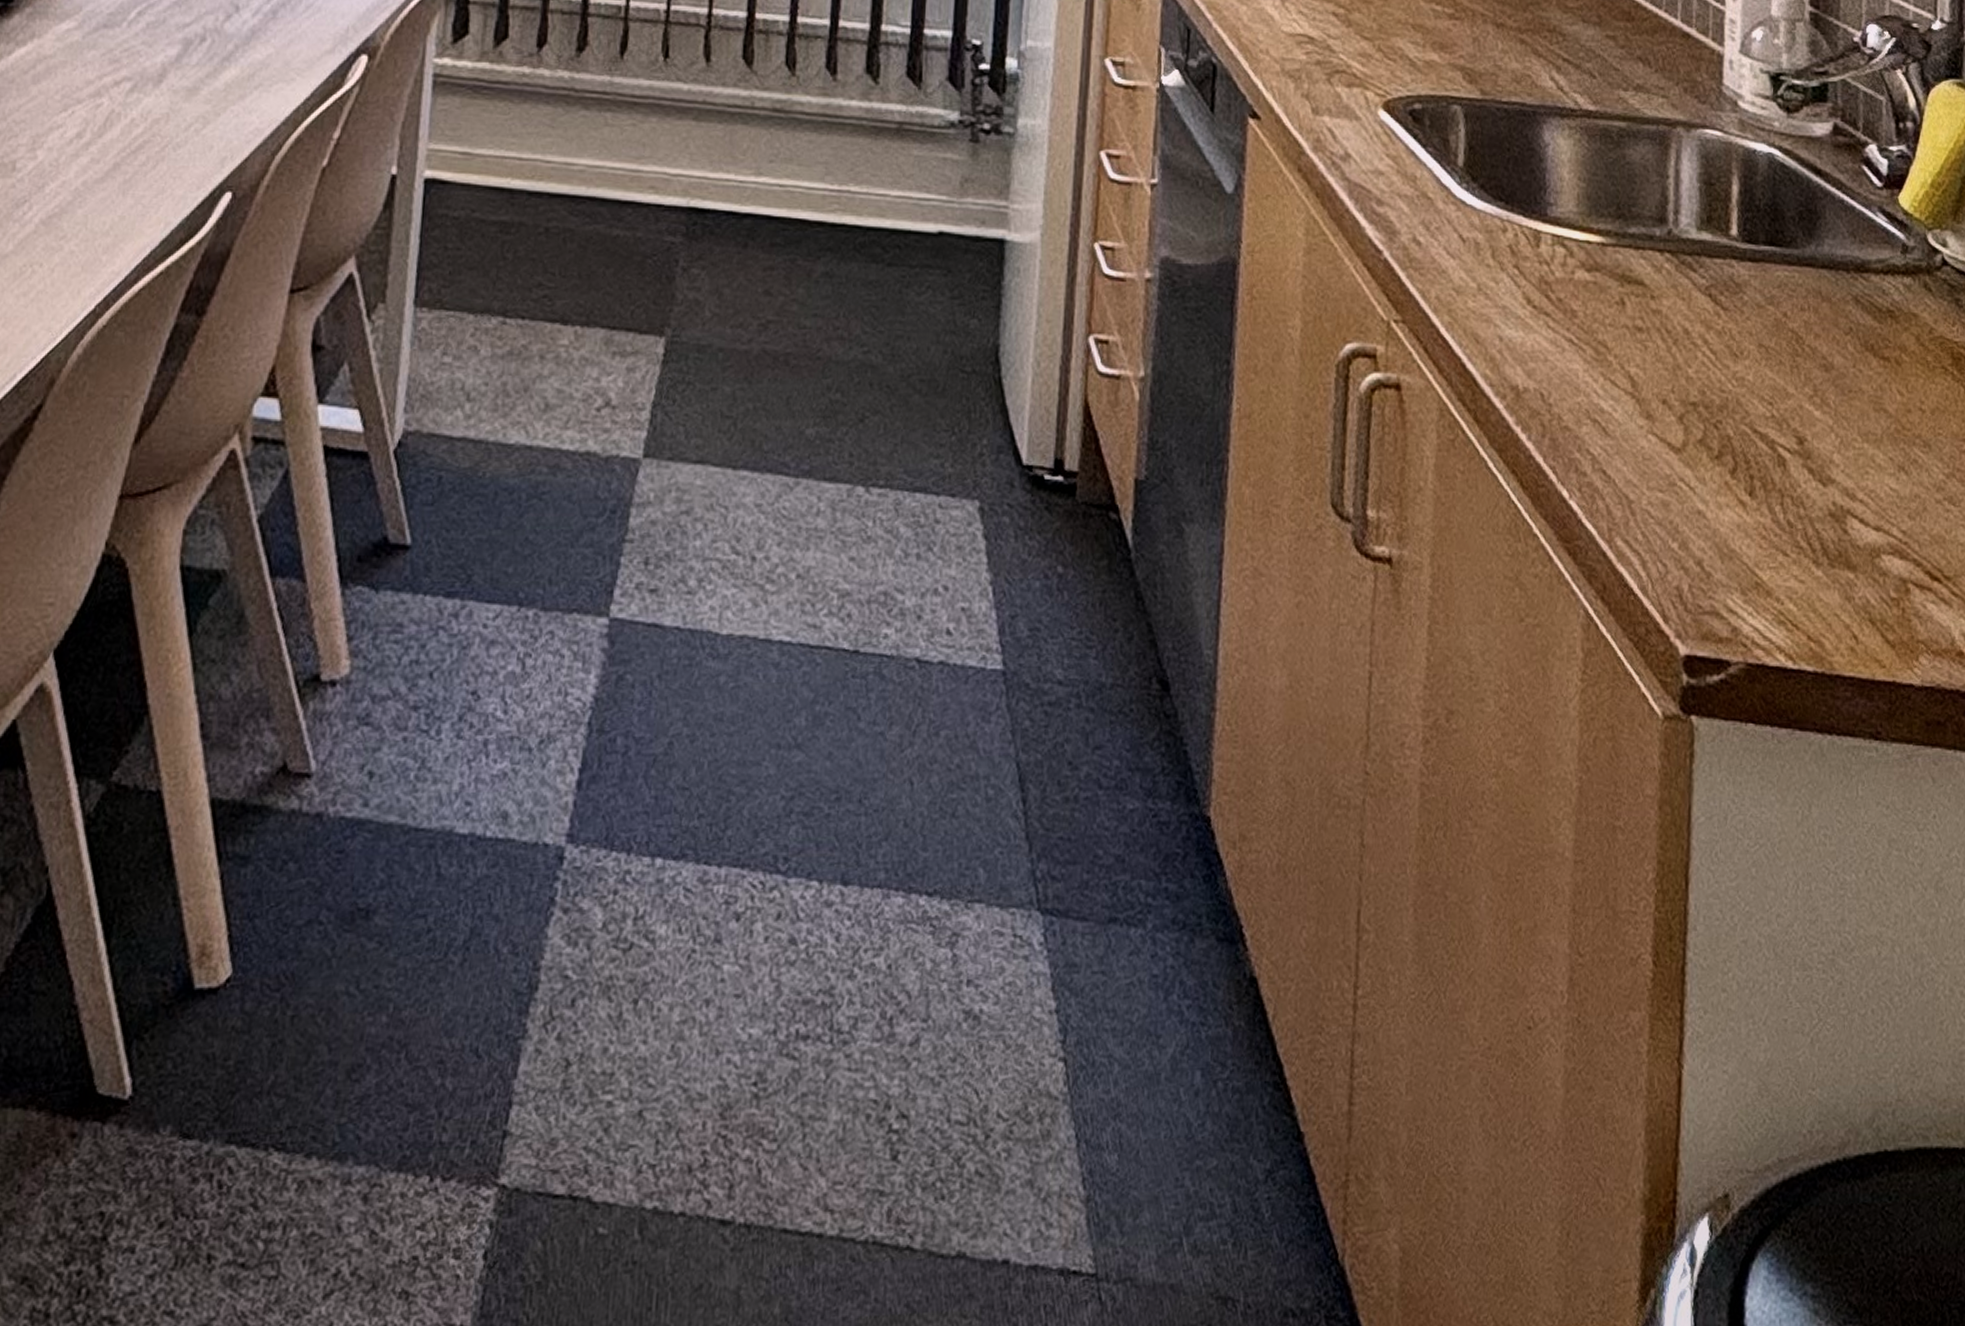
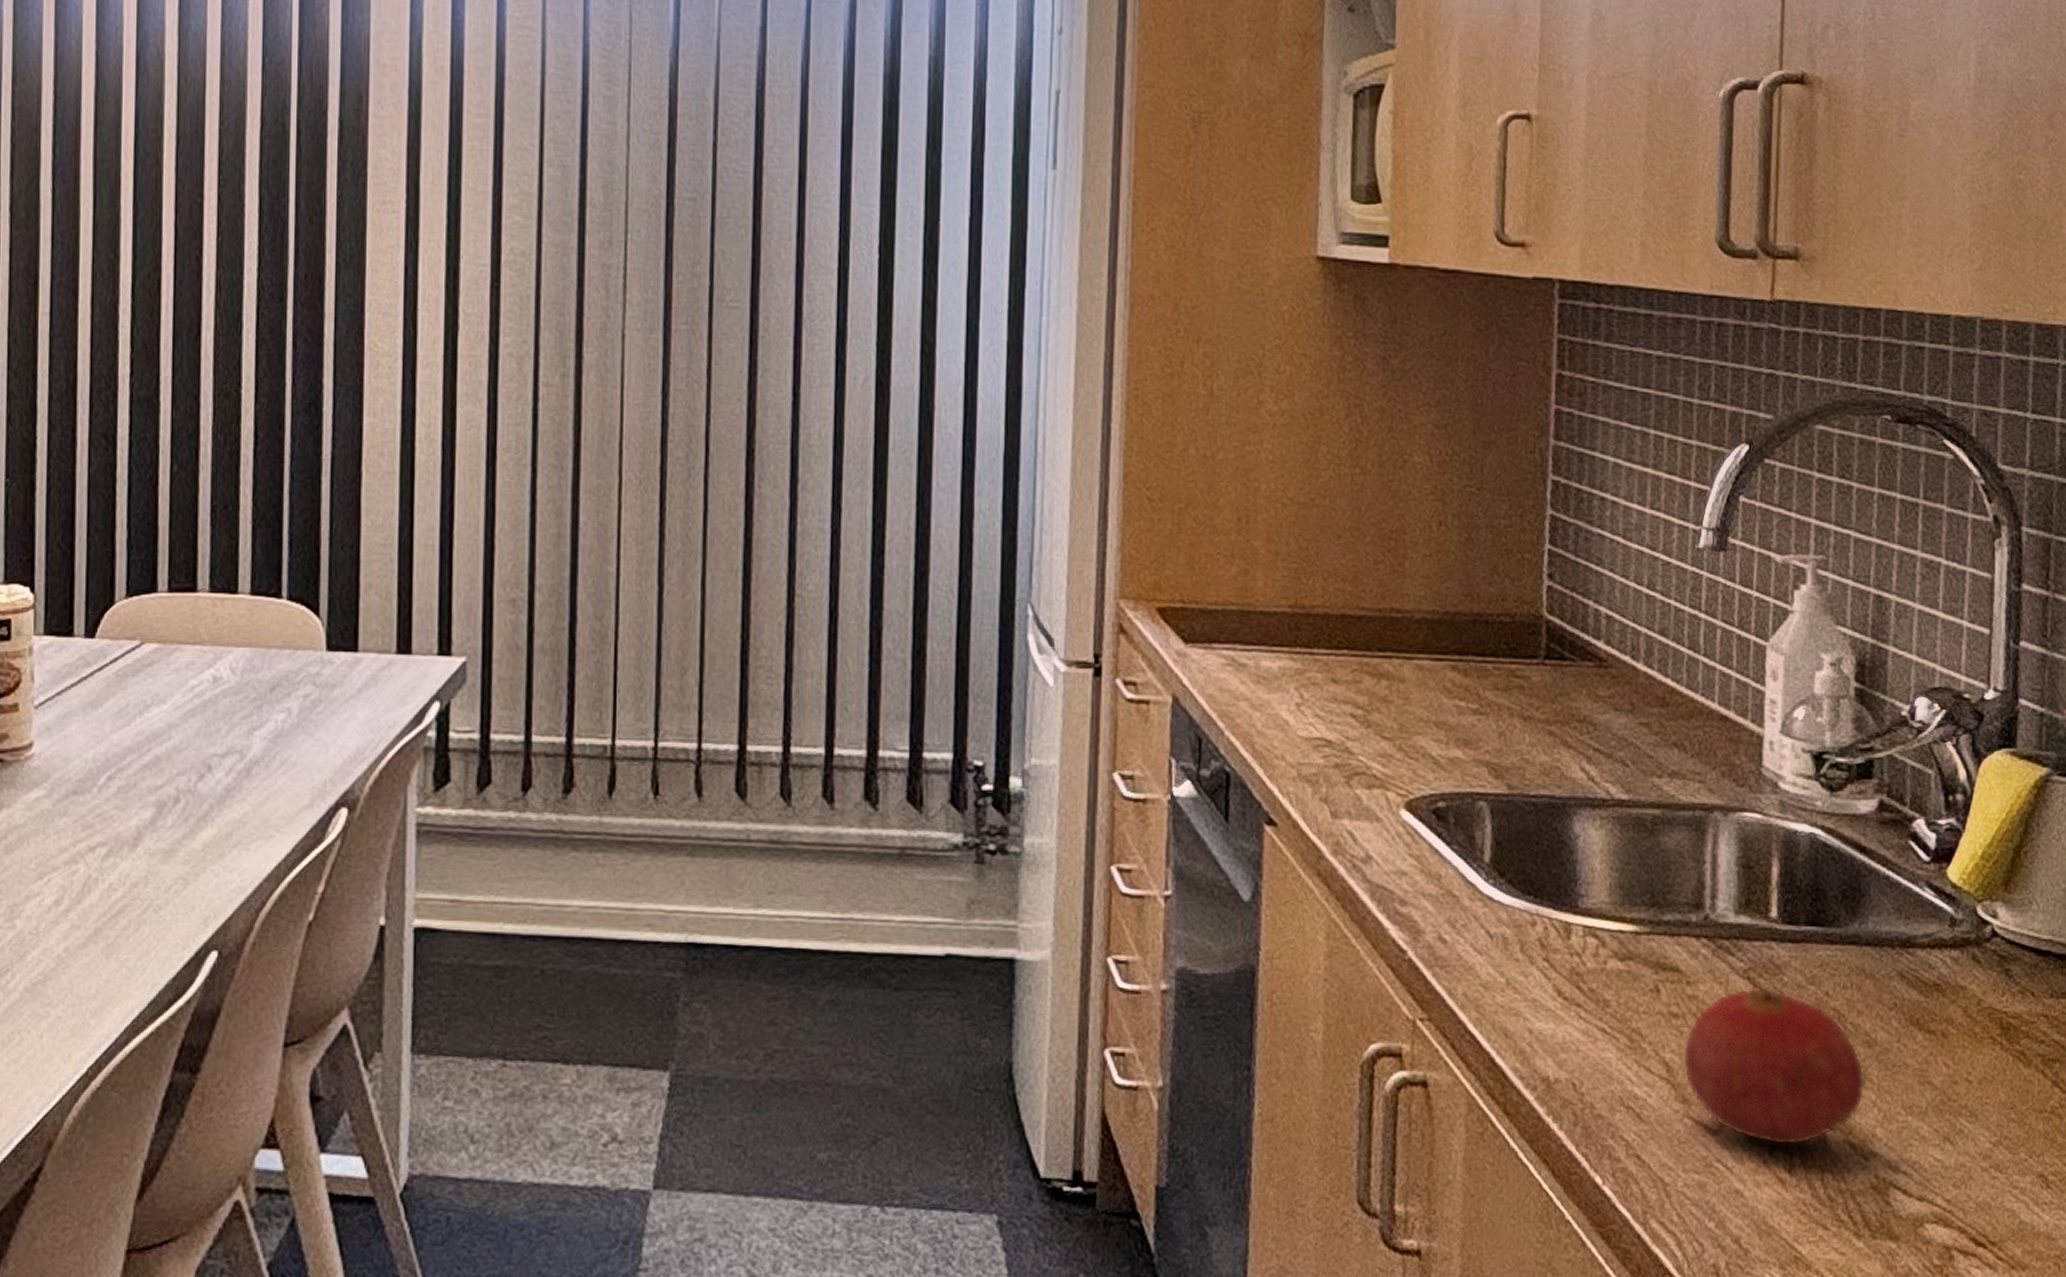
fruit: none [1647,305,1823,467] -> present [1682,987,1865,1146]

